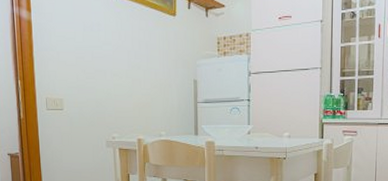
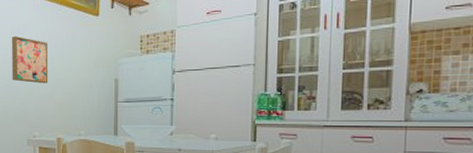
wall art: none [85,33,126,84] -> present [12,35,48,84]

